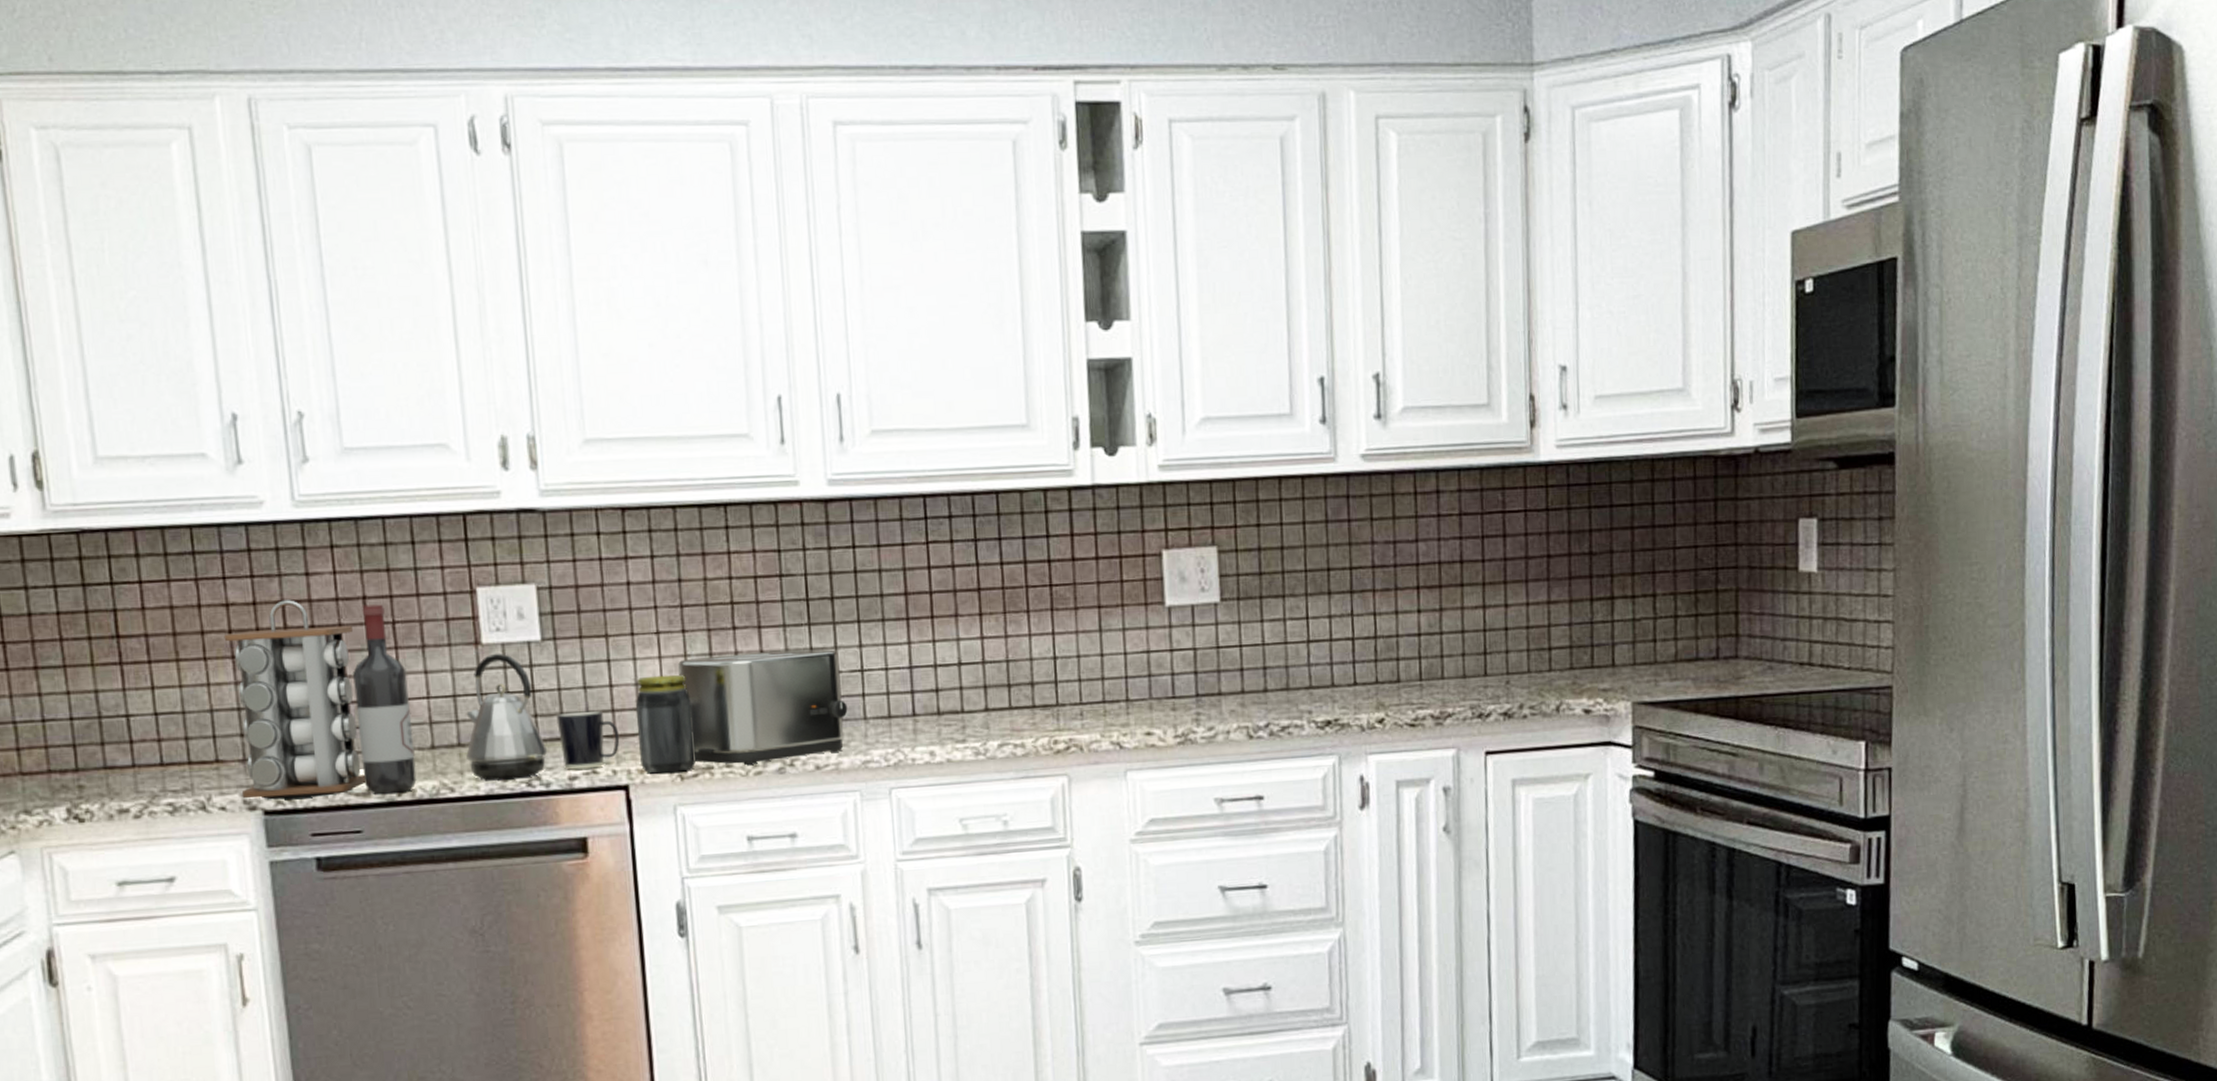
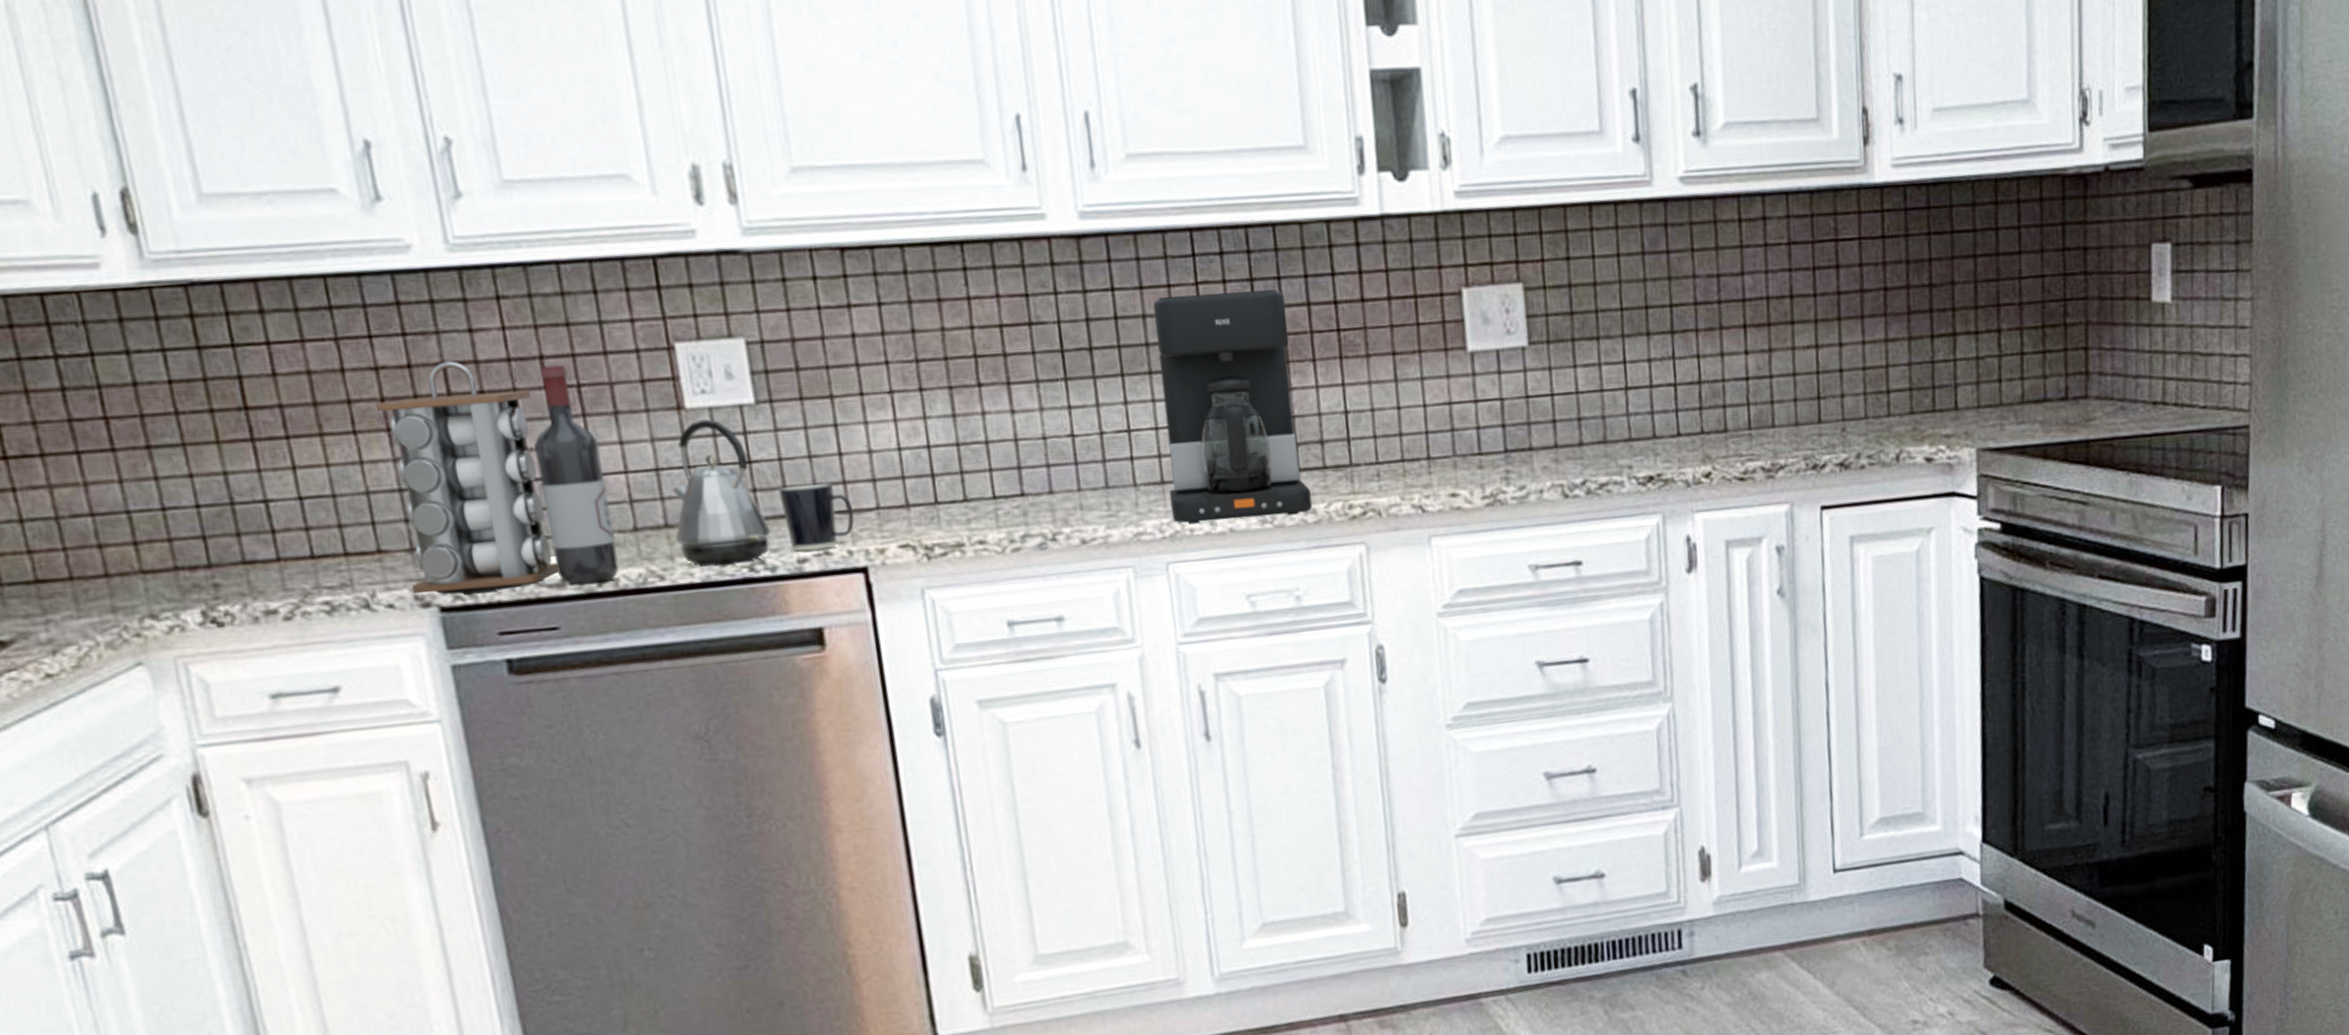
jar: present [635,674,697,774] -> none [869,439,944,554]
toaster: present [677,649,848,765] -> none [916,407,1115,541]
coffee maker: none [888,549,1021,754] -> present [1152,290,1312,524]

